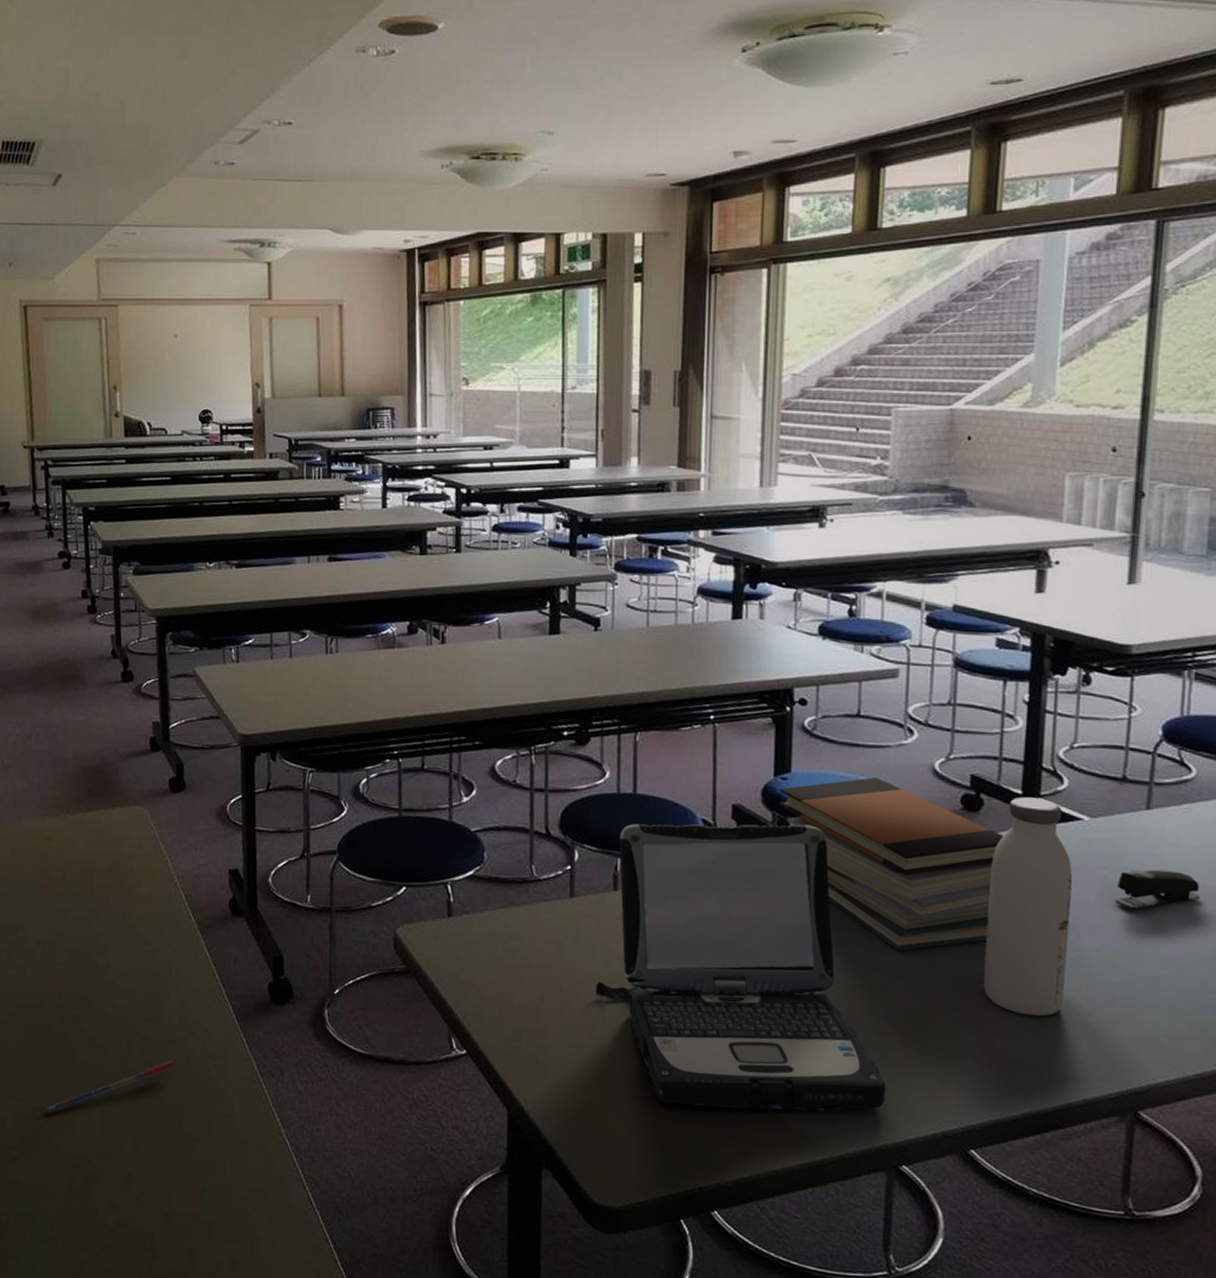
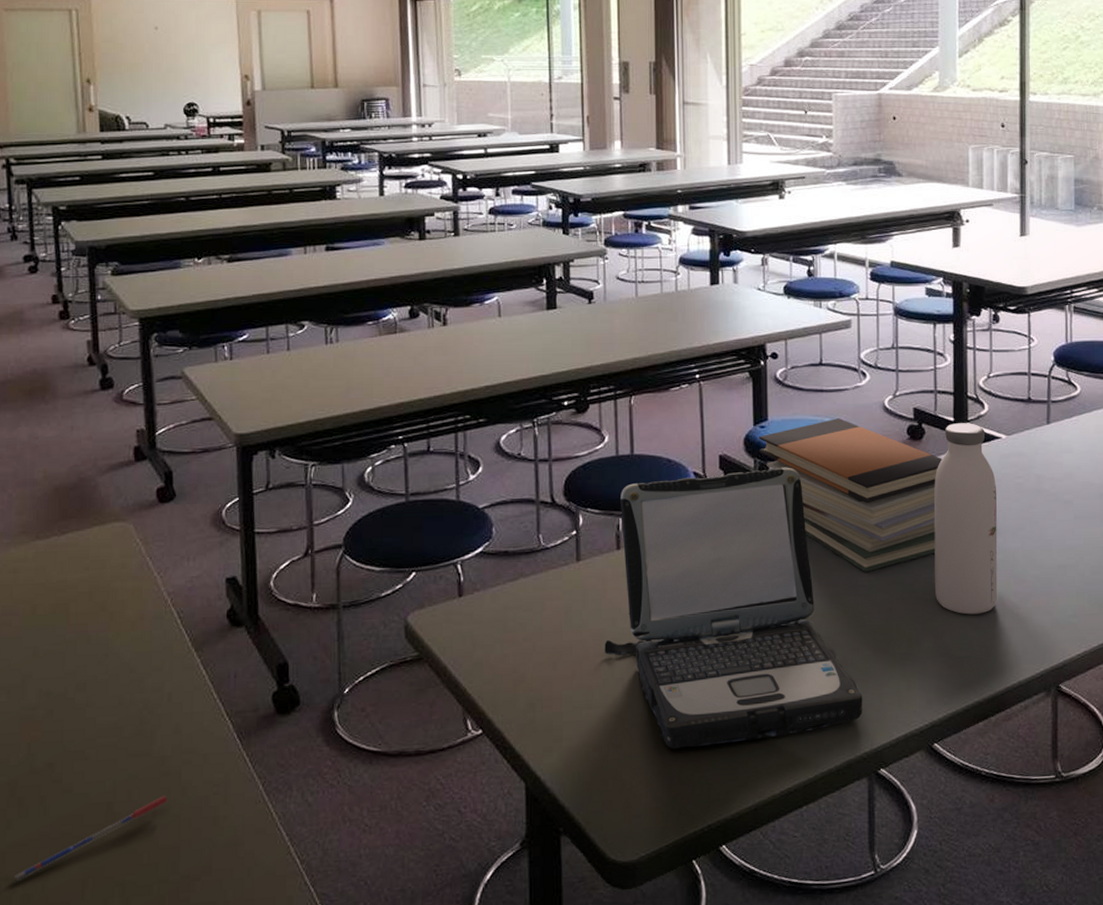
stapler: present [1114,869,1200,911] -> none [1029,473,1090,511]

